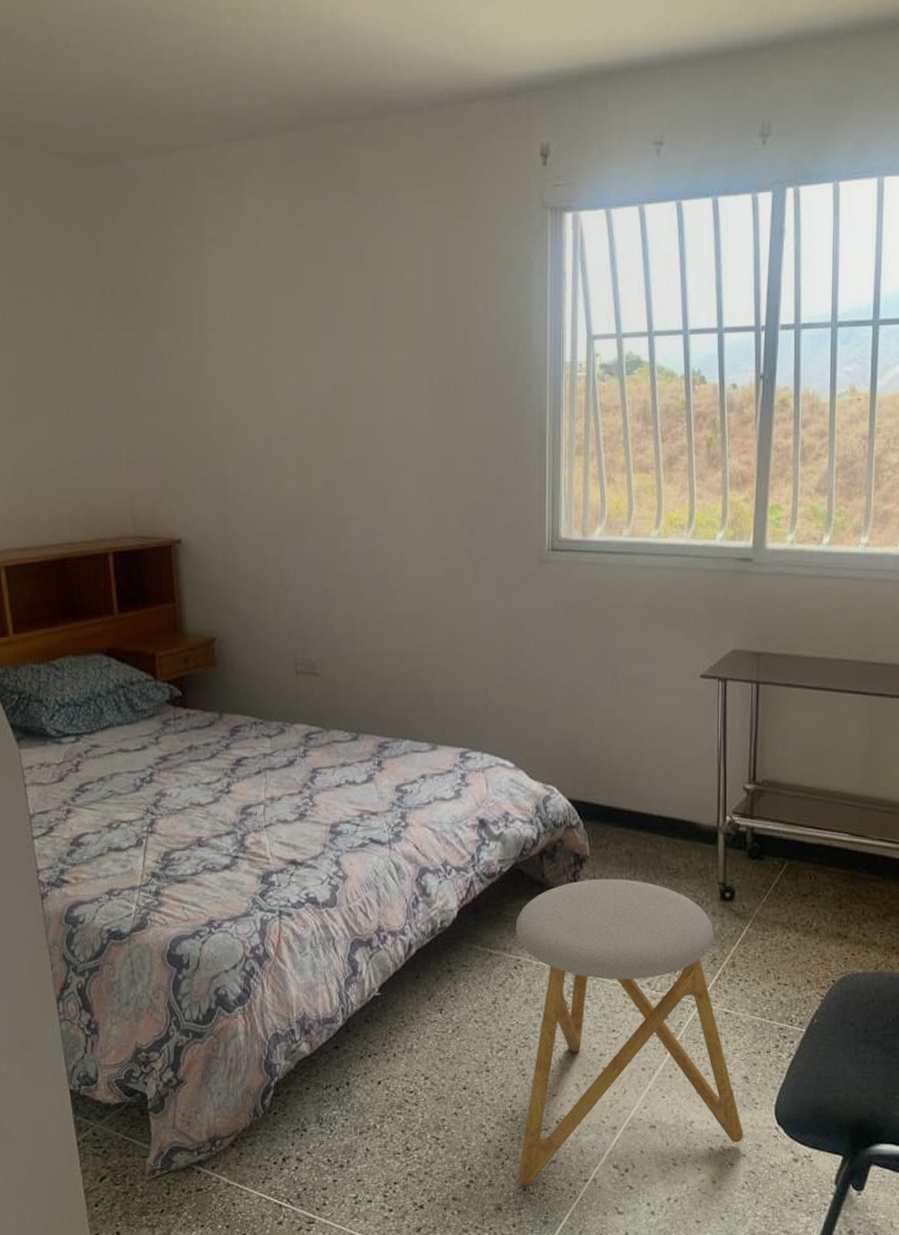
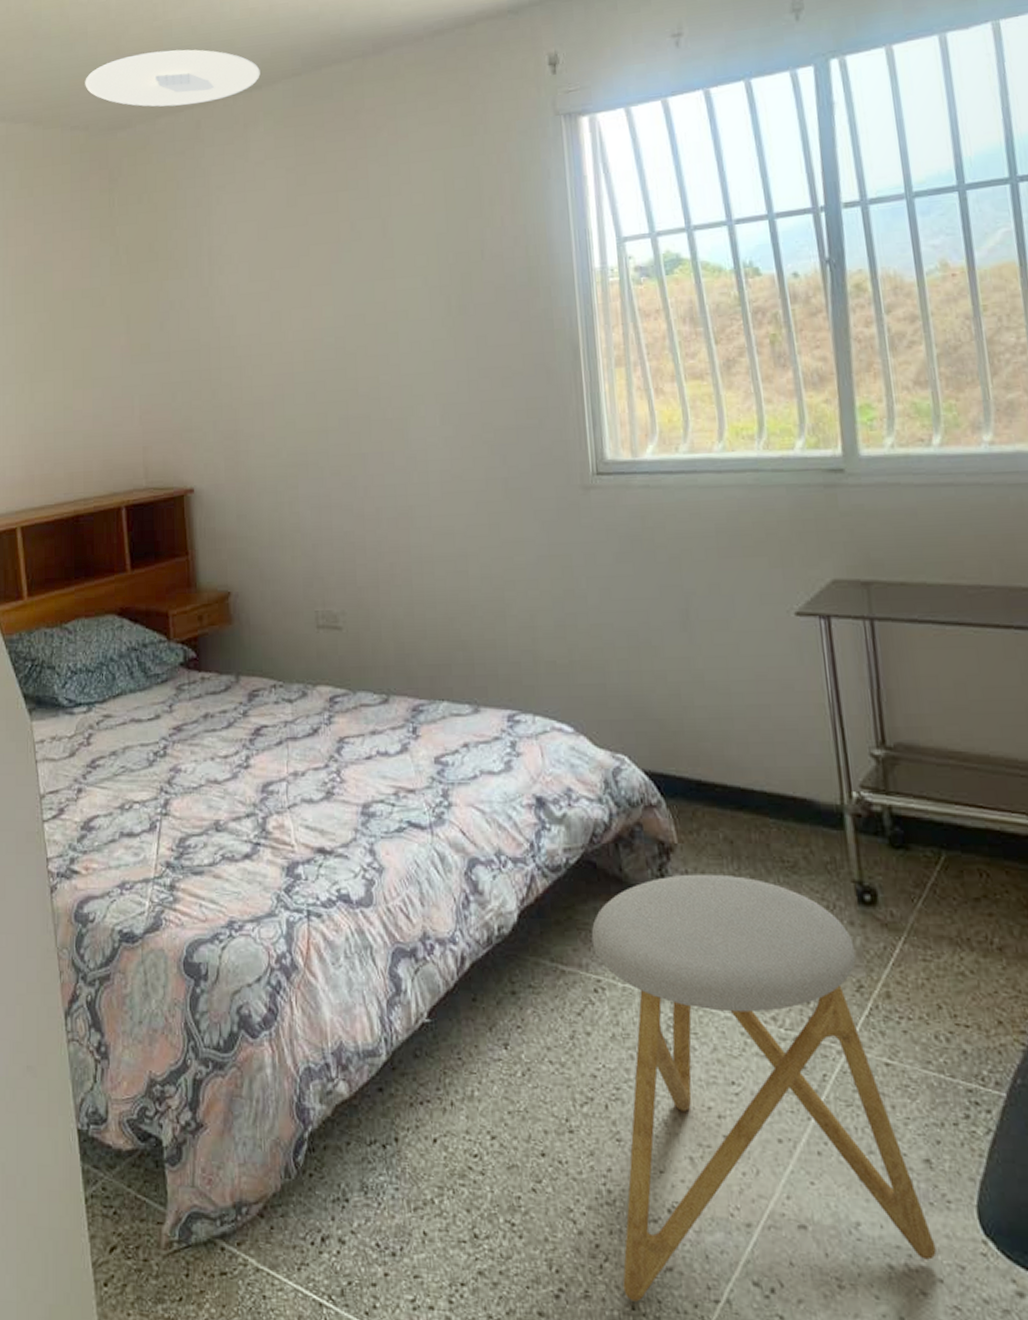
ceiling light: none [66,80,257,146] -> present [85,49,260,107]

